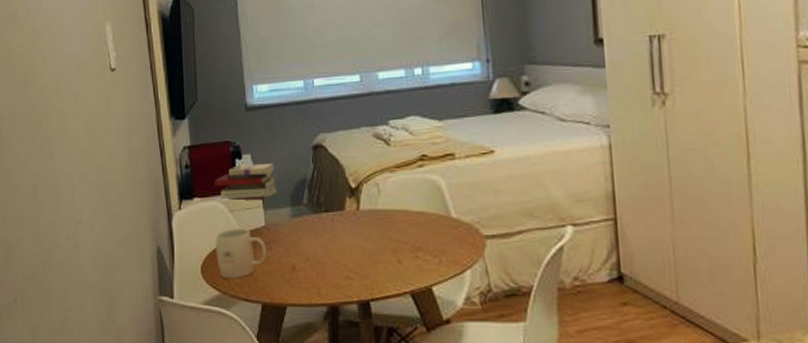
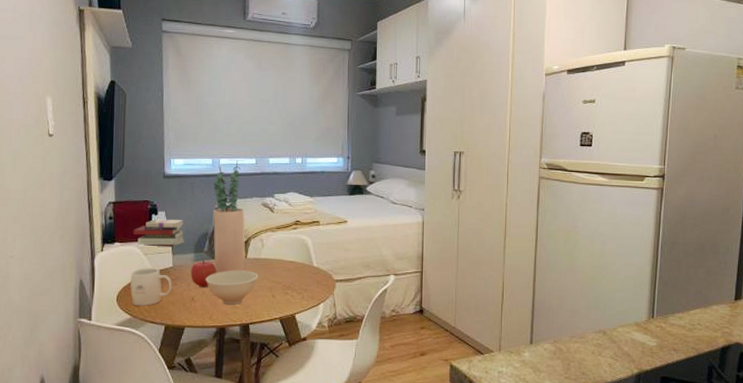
fruit: none [288,214,321,252] -> present [191,259,217,287]
bowl: none [307,227,377,276] -> present [205,270,258,306]
vase: none [308,78,359,234] -> present [213,160,246,274]

